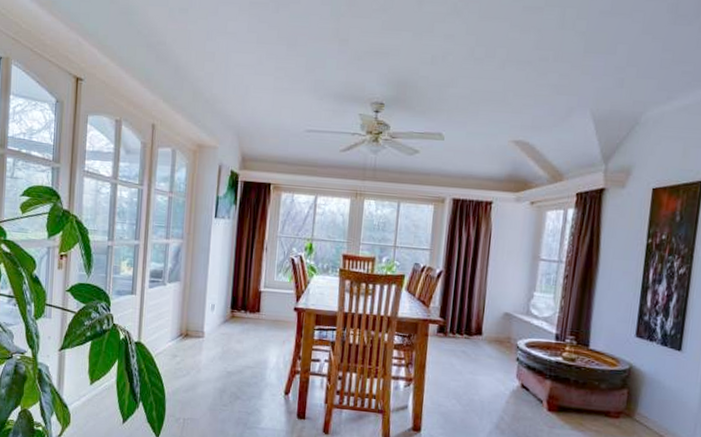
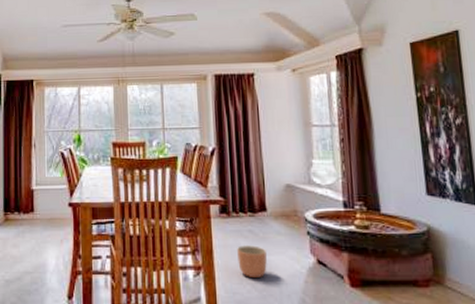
planter: none [447,364,475,395] -> present [237,245,267,279]

